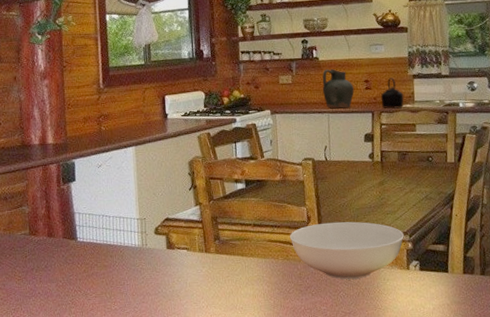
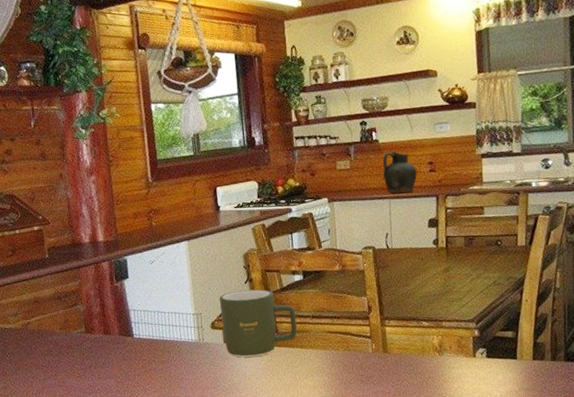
mug: none [163,196,239,265] -> present [219,289,298,358]
bowl: present [289,221,404,280] -> none [349,310,470,369]
kettle: present [380,77,404,108] -> none [446,158,472,191]

